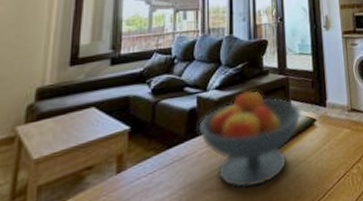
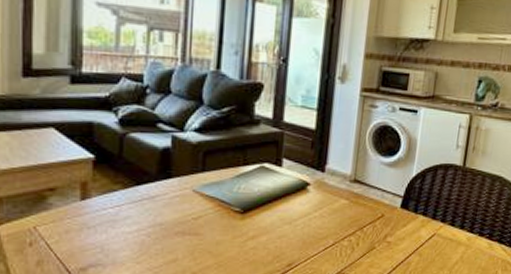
fruit bowl: present [198,90,302,189] -> none [172,138,295,240]

